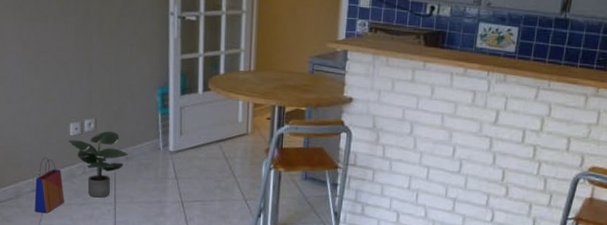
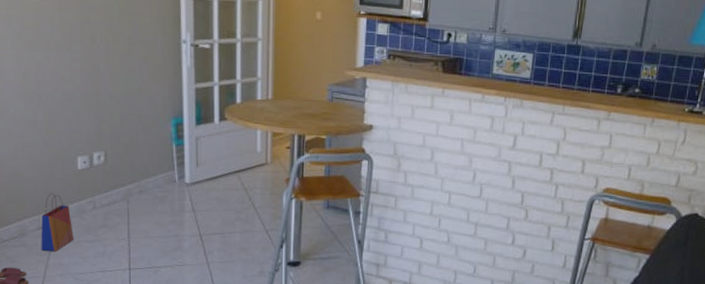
potted plant: present [68,131,128,198] -> none [76,163,142,234]

